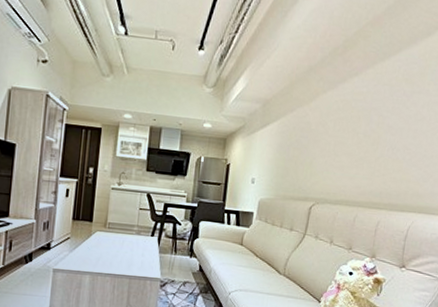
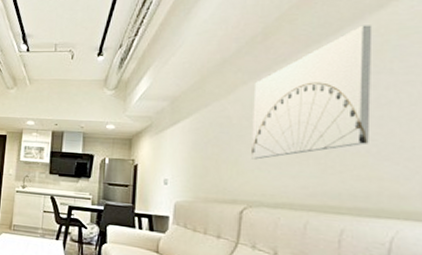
wall art: none [323,49,421,163] -> present [251,25,373,160]

